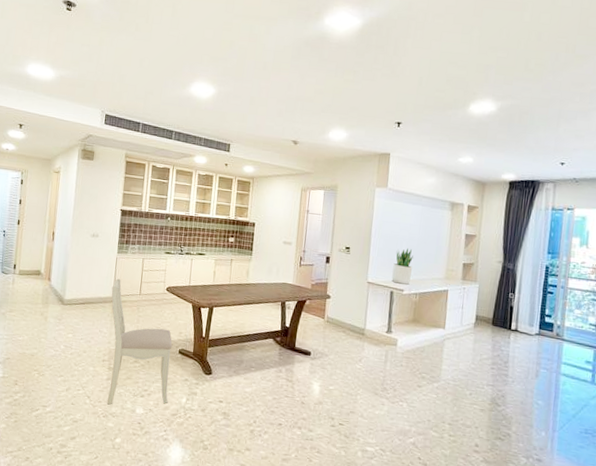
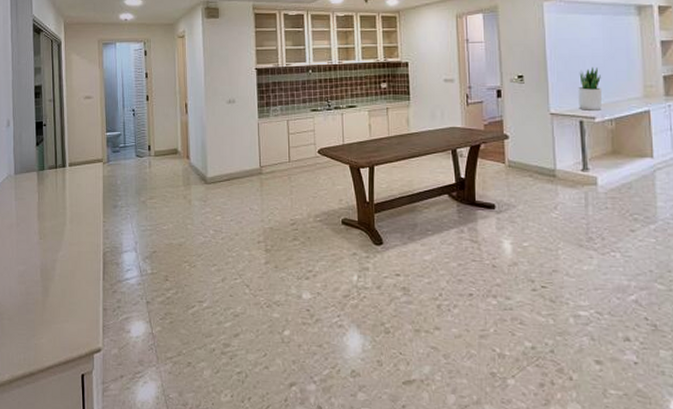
dining chair: present [107,278,173,405] -> none [257,146,337,293]

